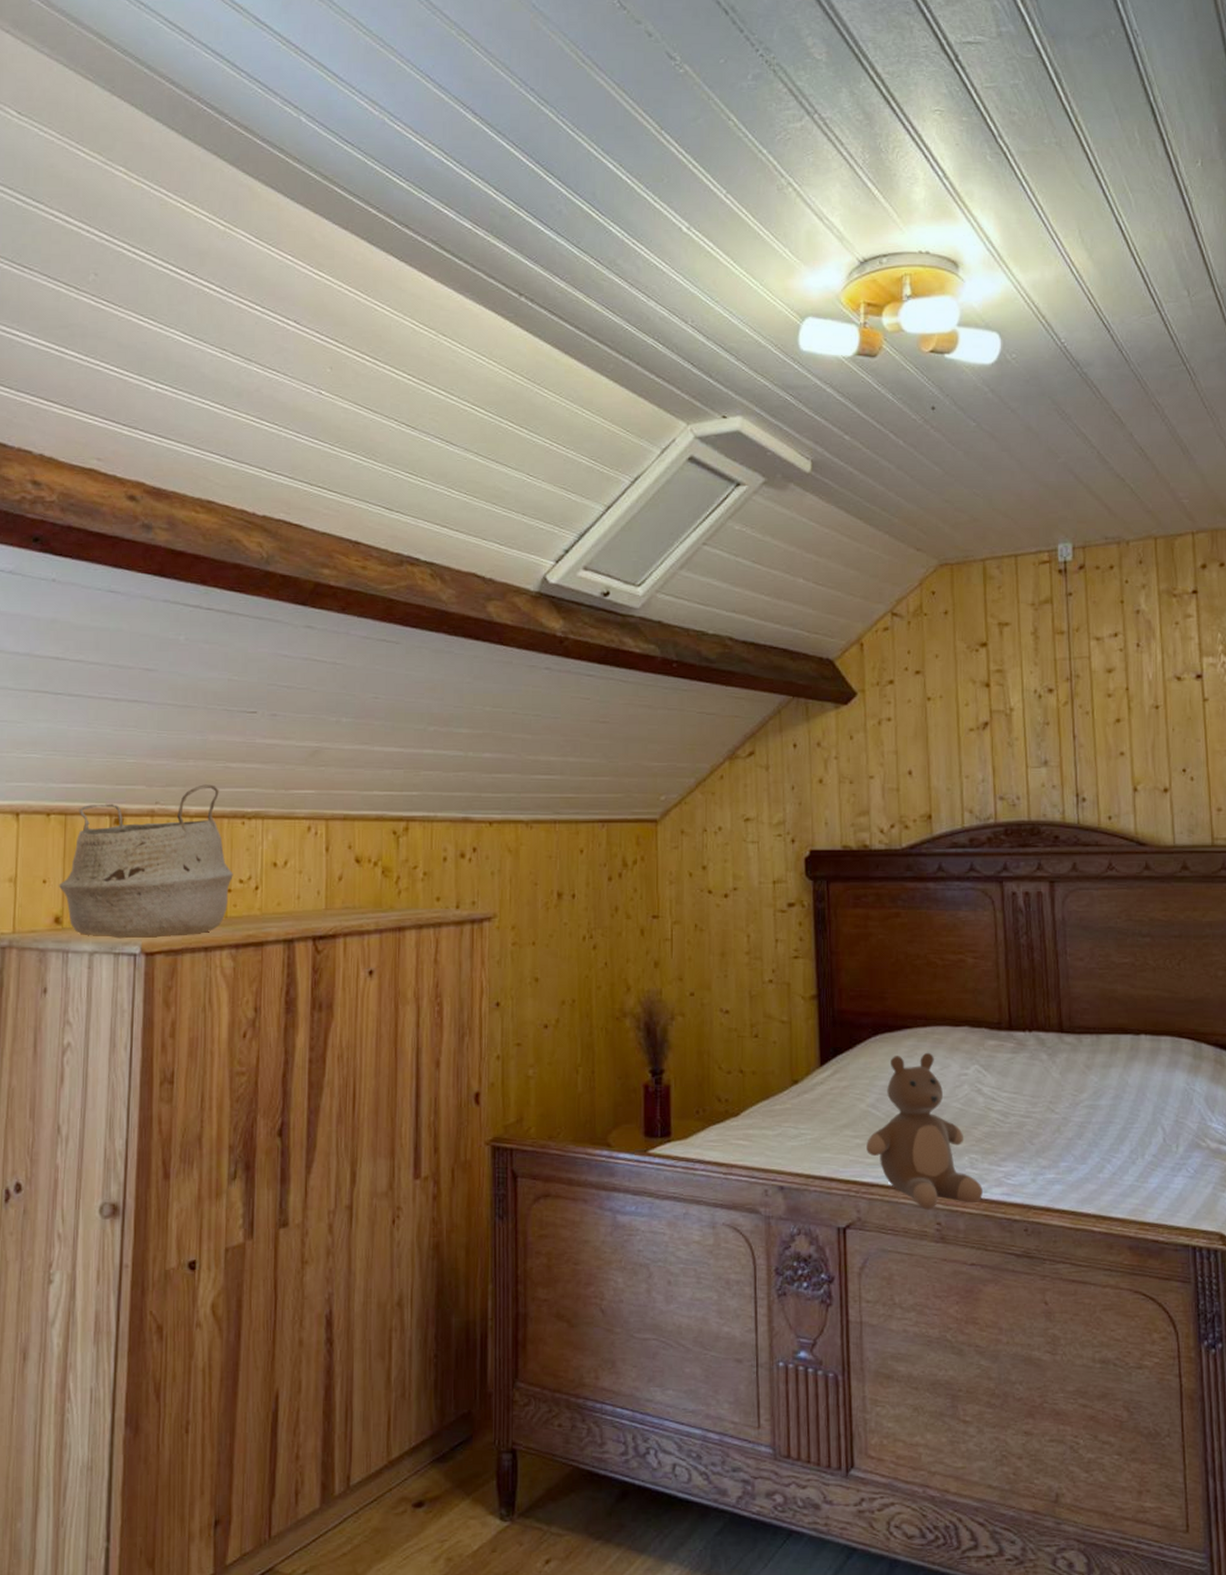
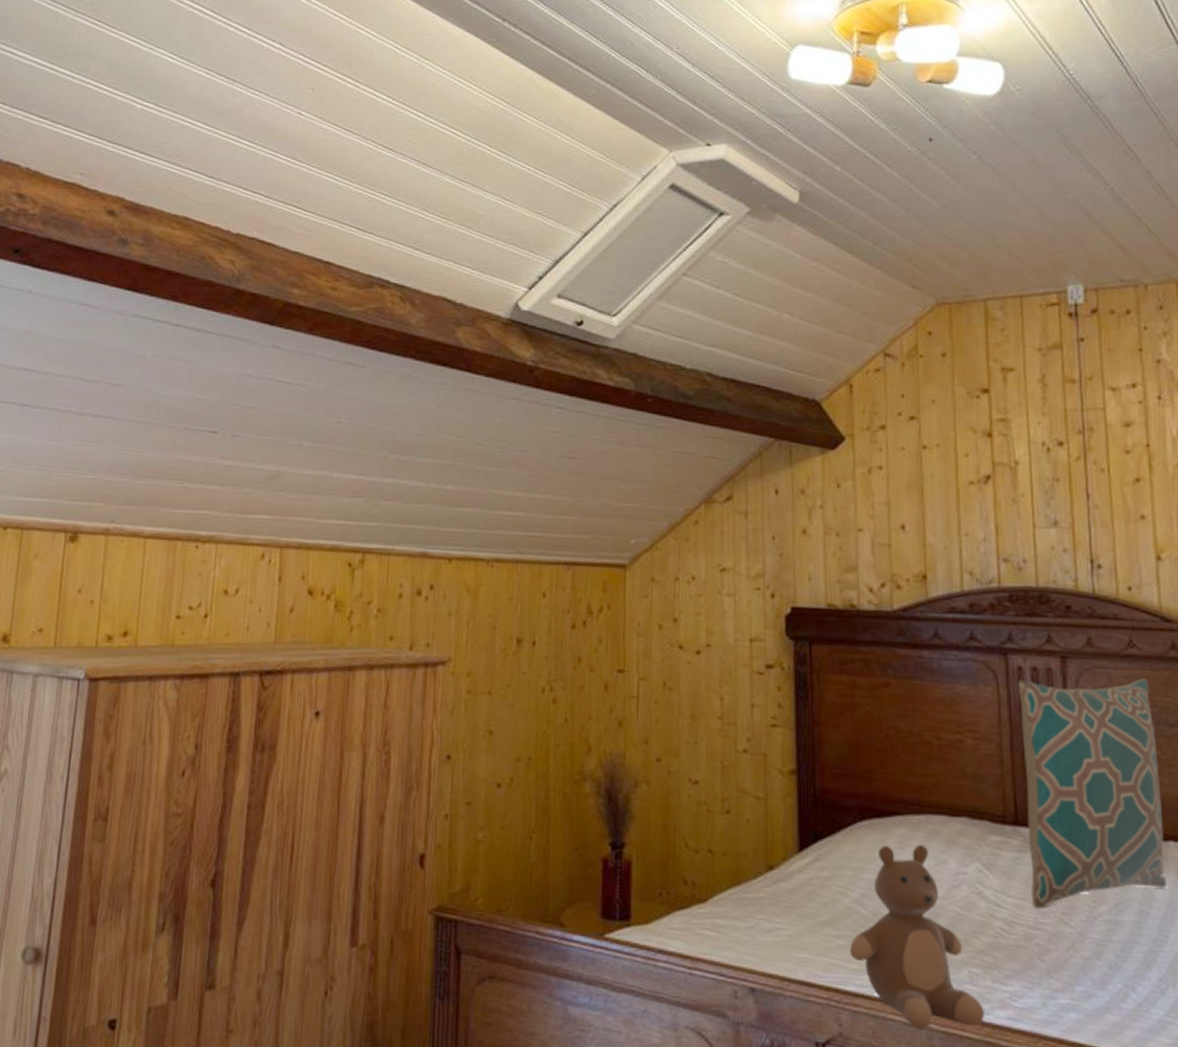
woven basket: present [58,784,233,939] -> none [8,504,184,663]
pillow: none [1013,896,1138,1099] -> present [1019,678,1166,907]

